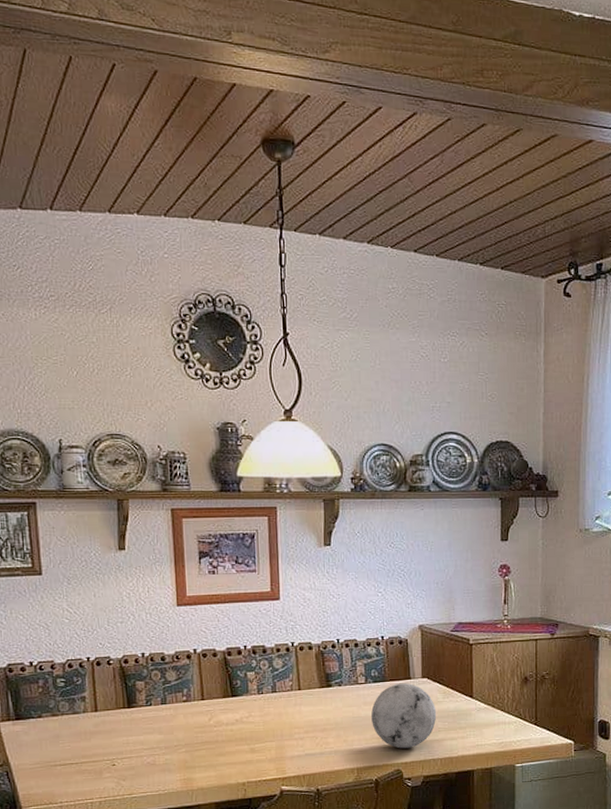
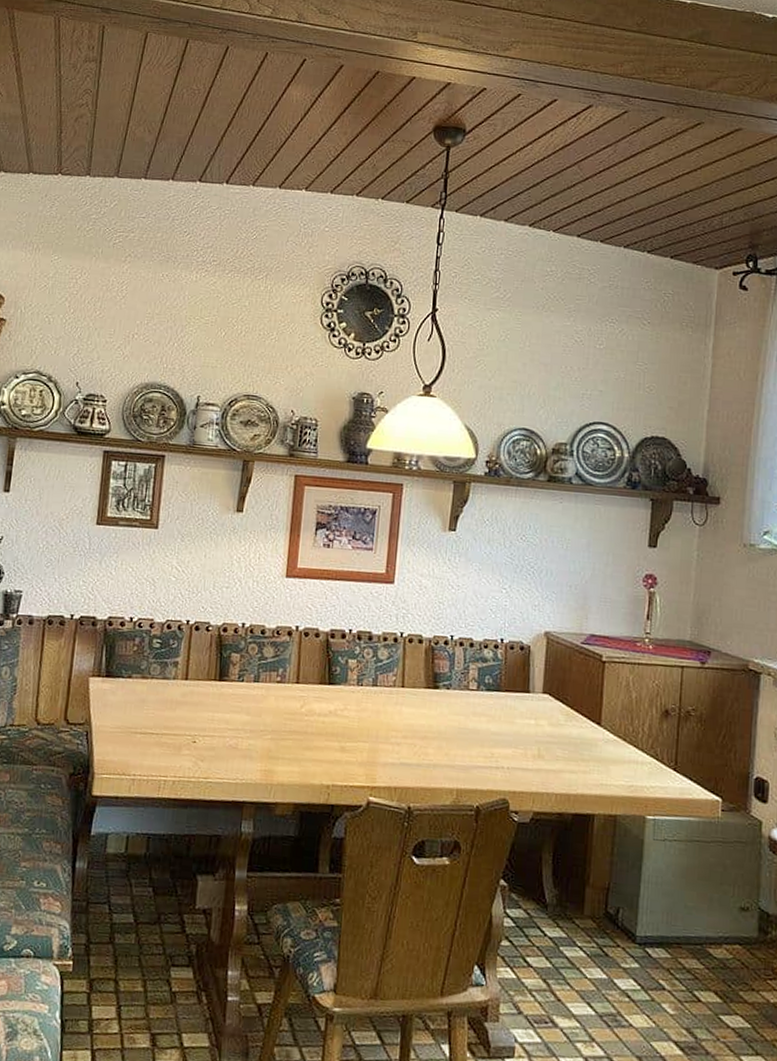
decorative orb: present [371,682,437,749] -> none [479,695,556,775]

